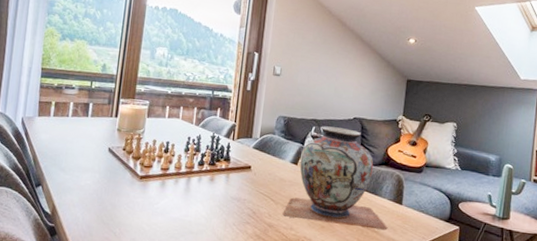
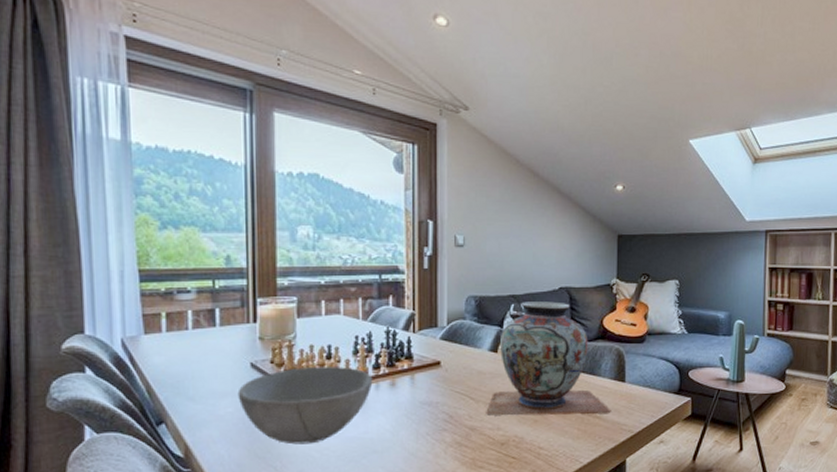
bowl: none [96,156,197,219] -> present [237,367,373,445]

